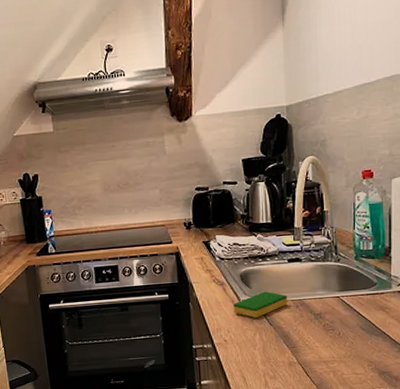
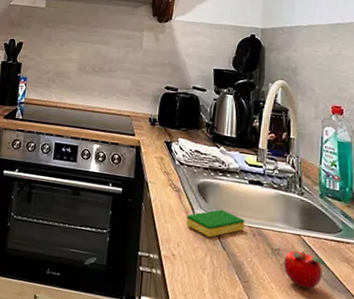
apple: none [326,310,365,340] -> present [284,250,328,289]

